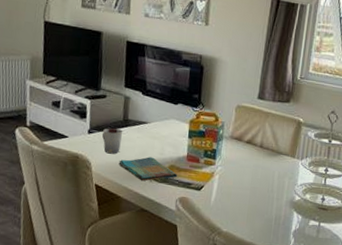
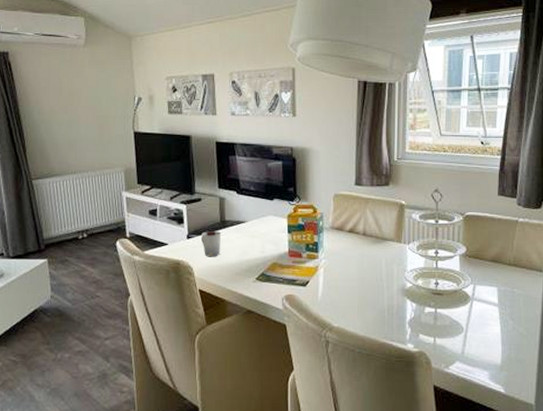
dish towel: present [118,157,178,182] -> none [220,256,281,282]

